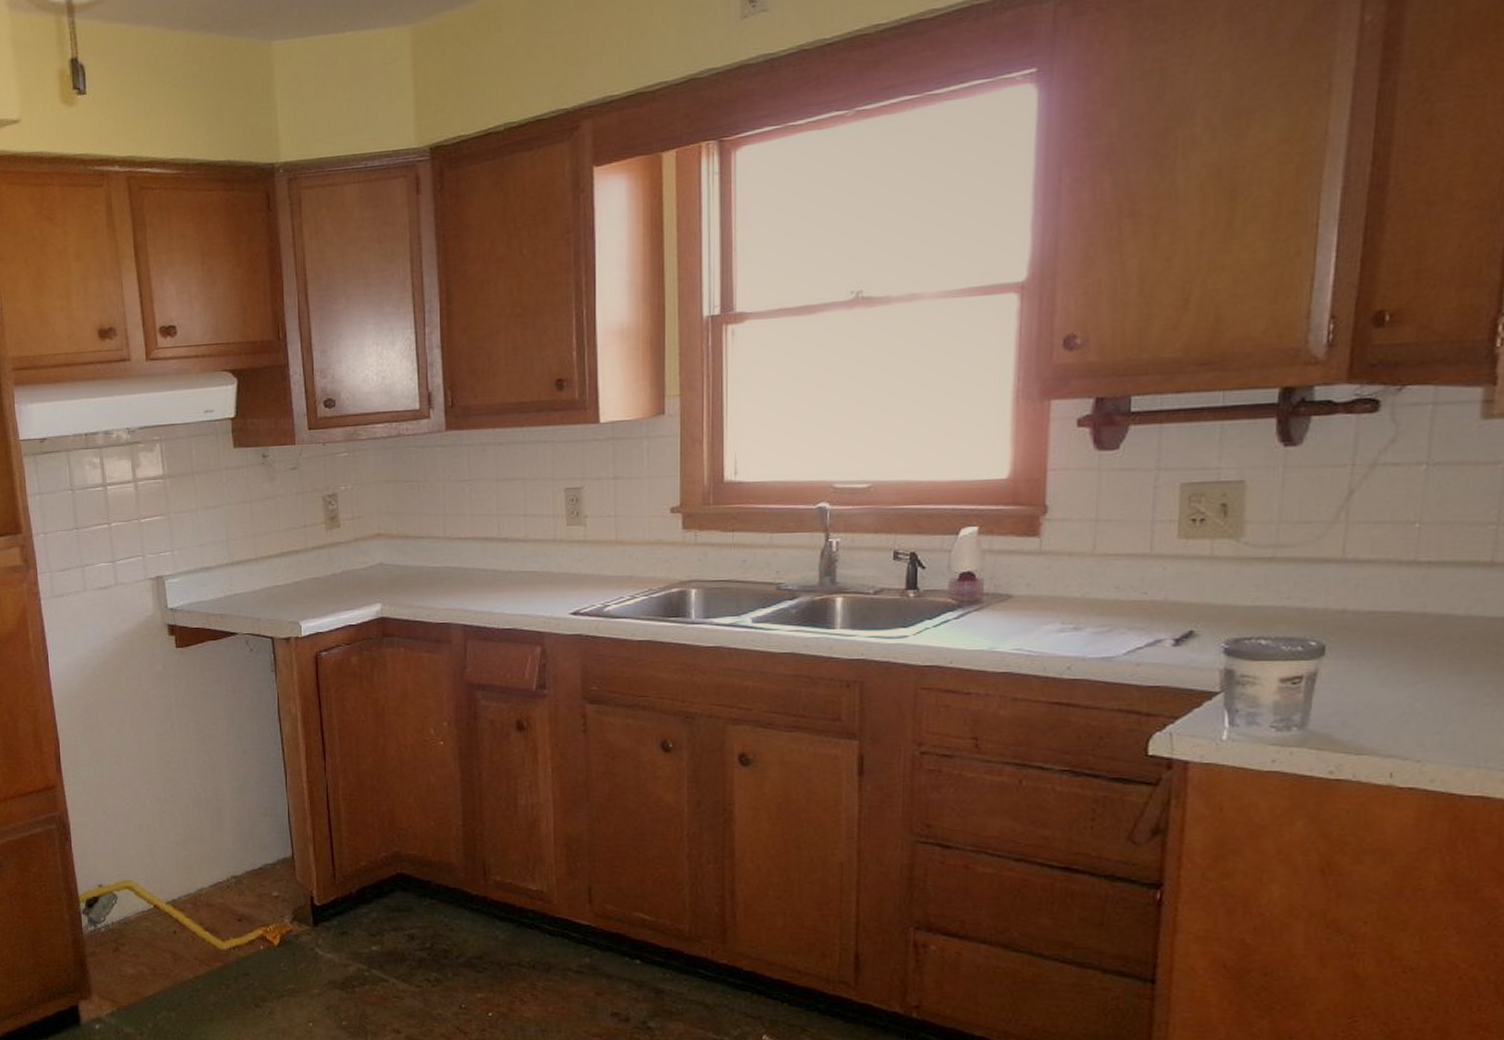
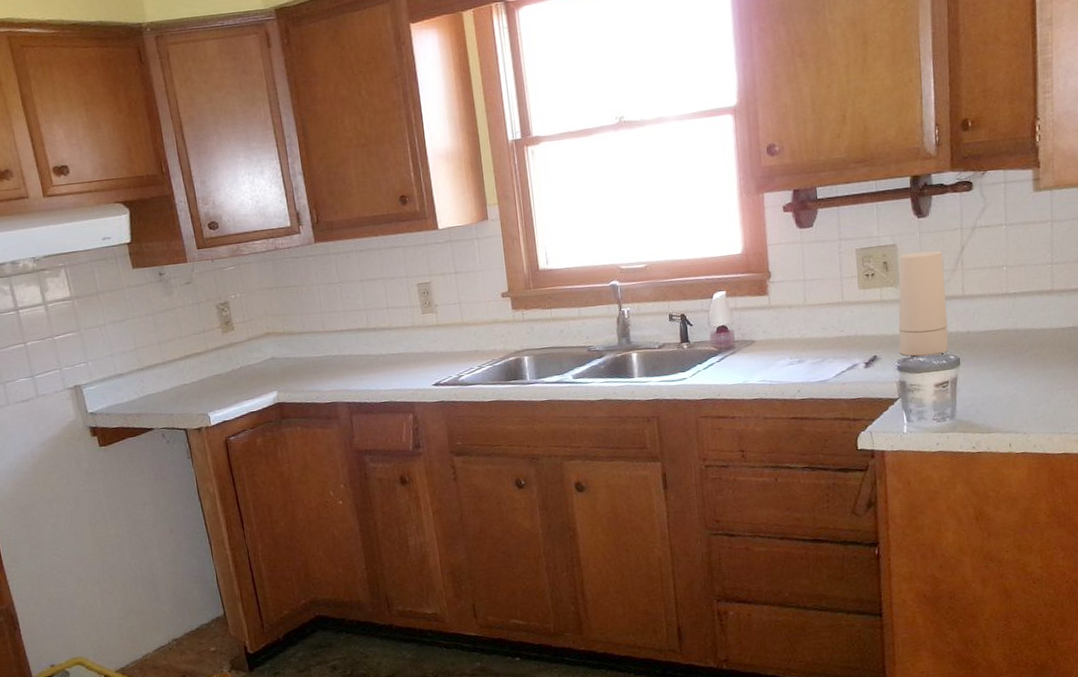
canister: none [1229,492,1318,639] -> present [898,250,949,357]

